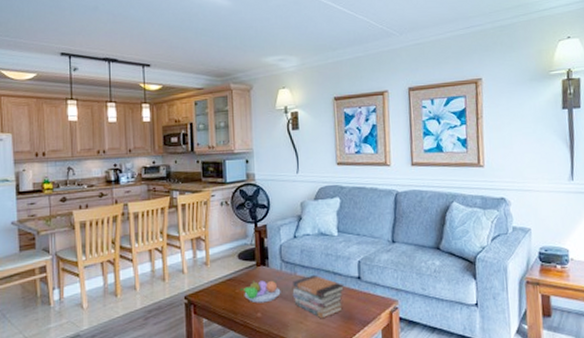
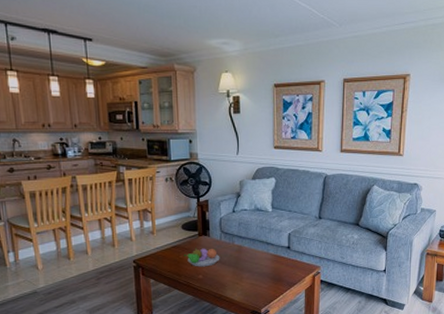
book stack: present [292,274,345,319] -> none [230,244,276,281]

